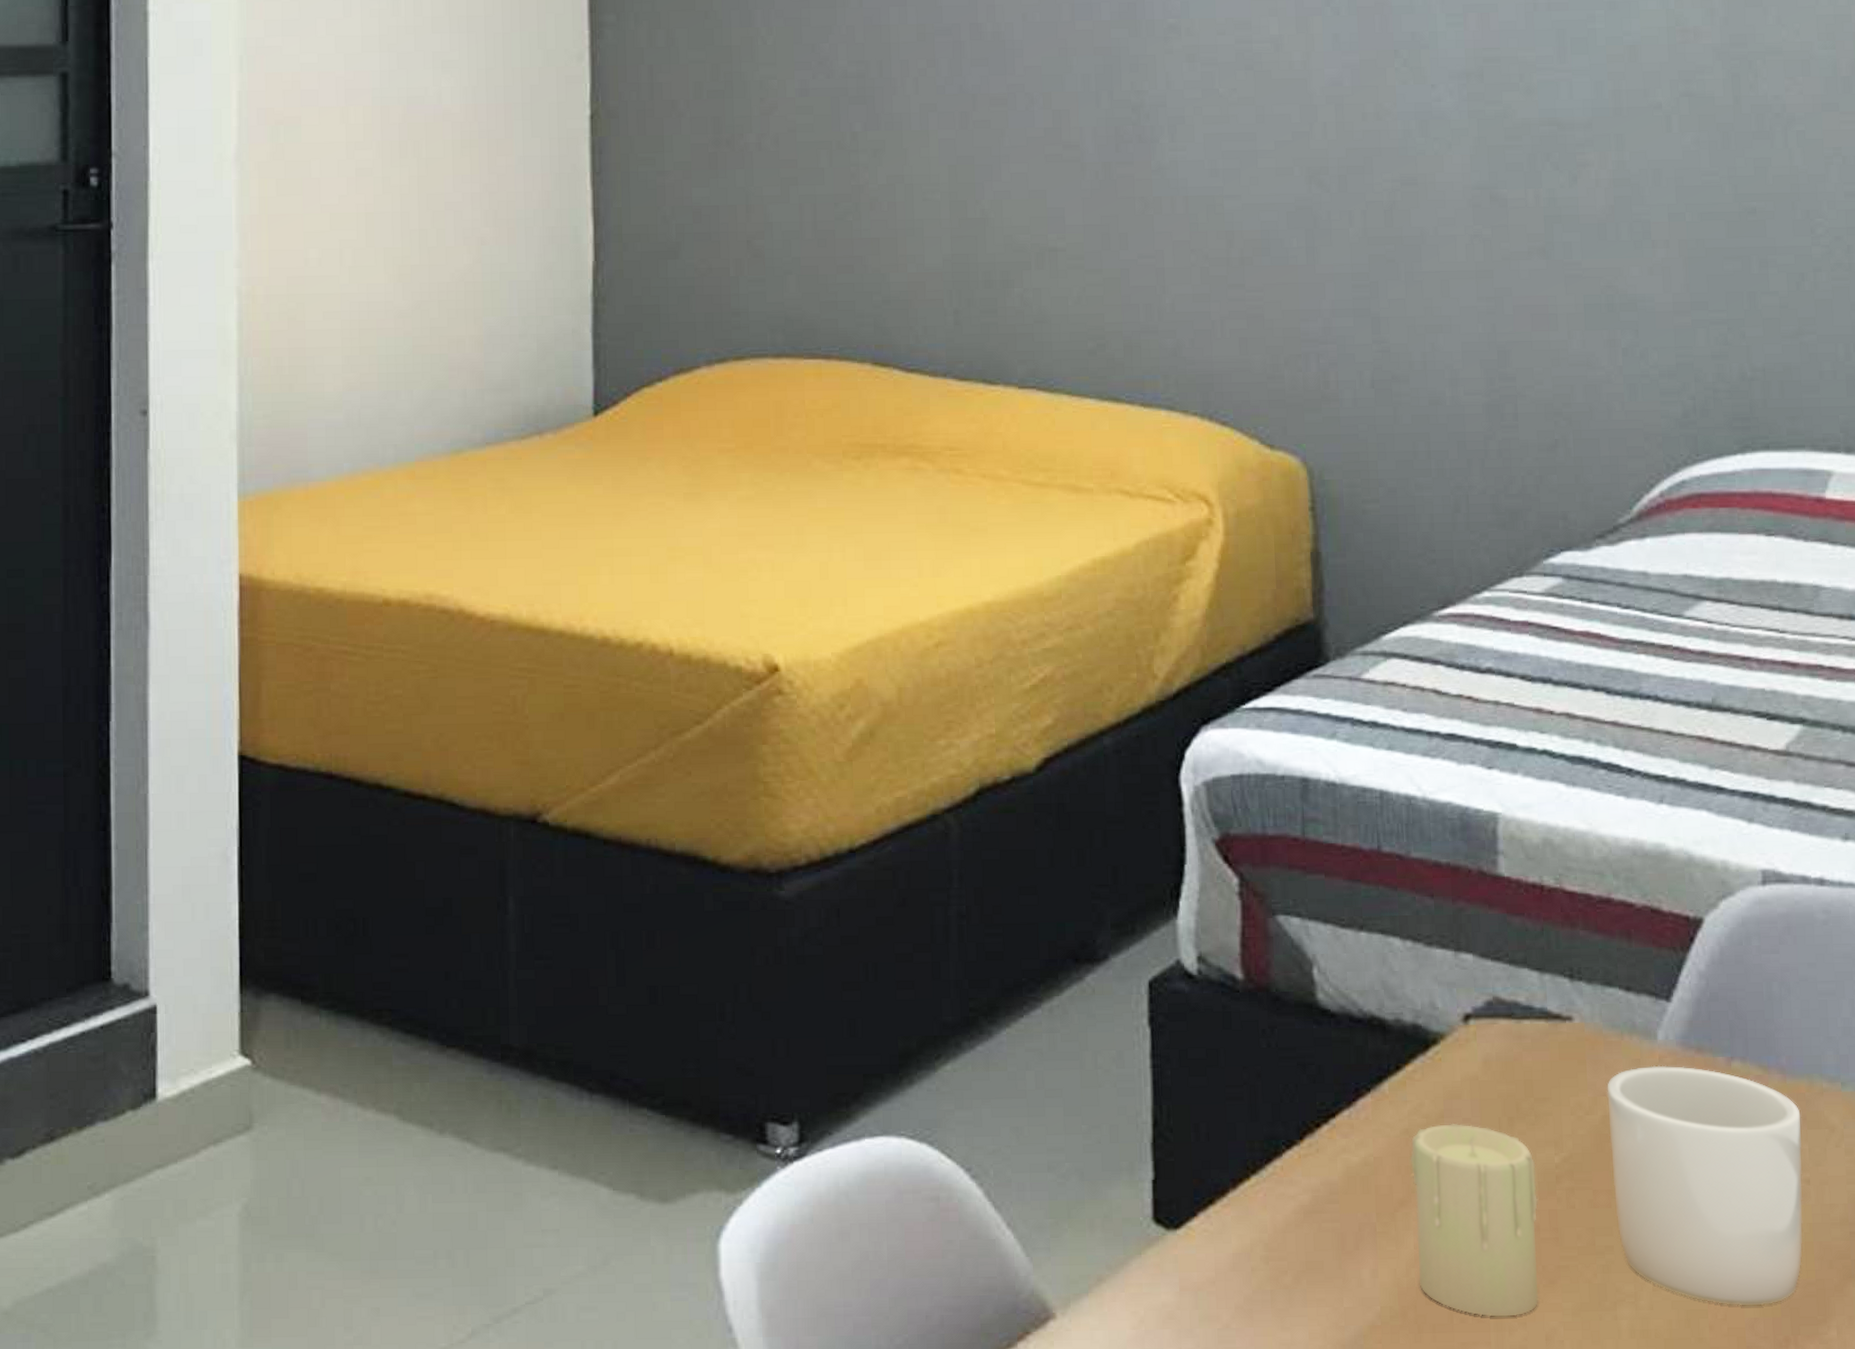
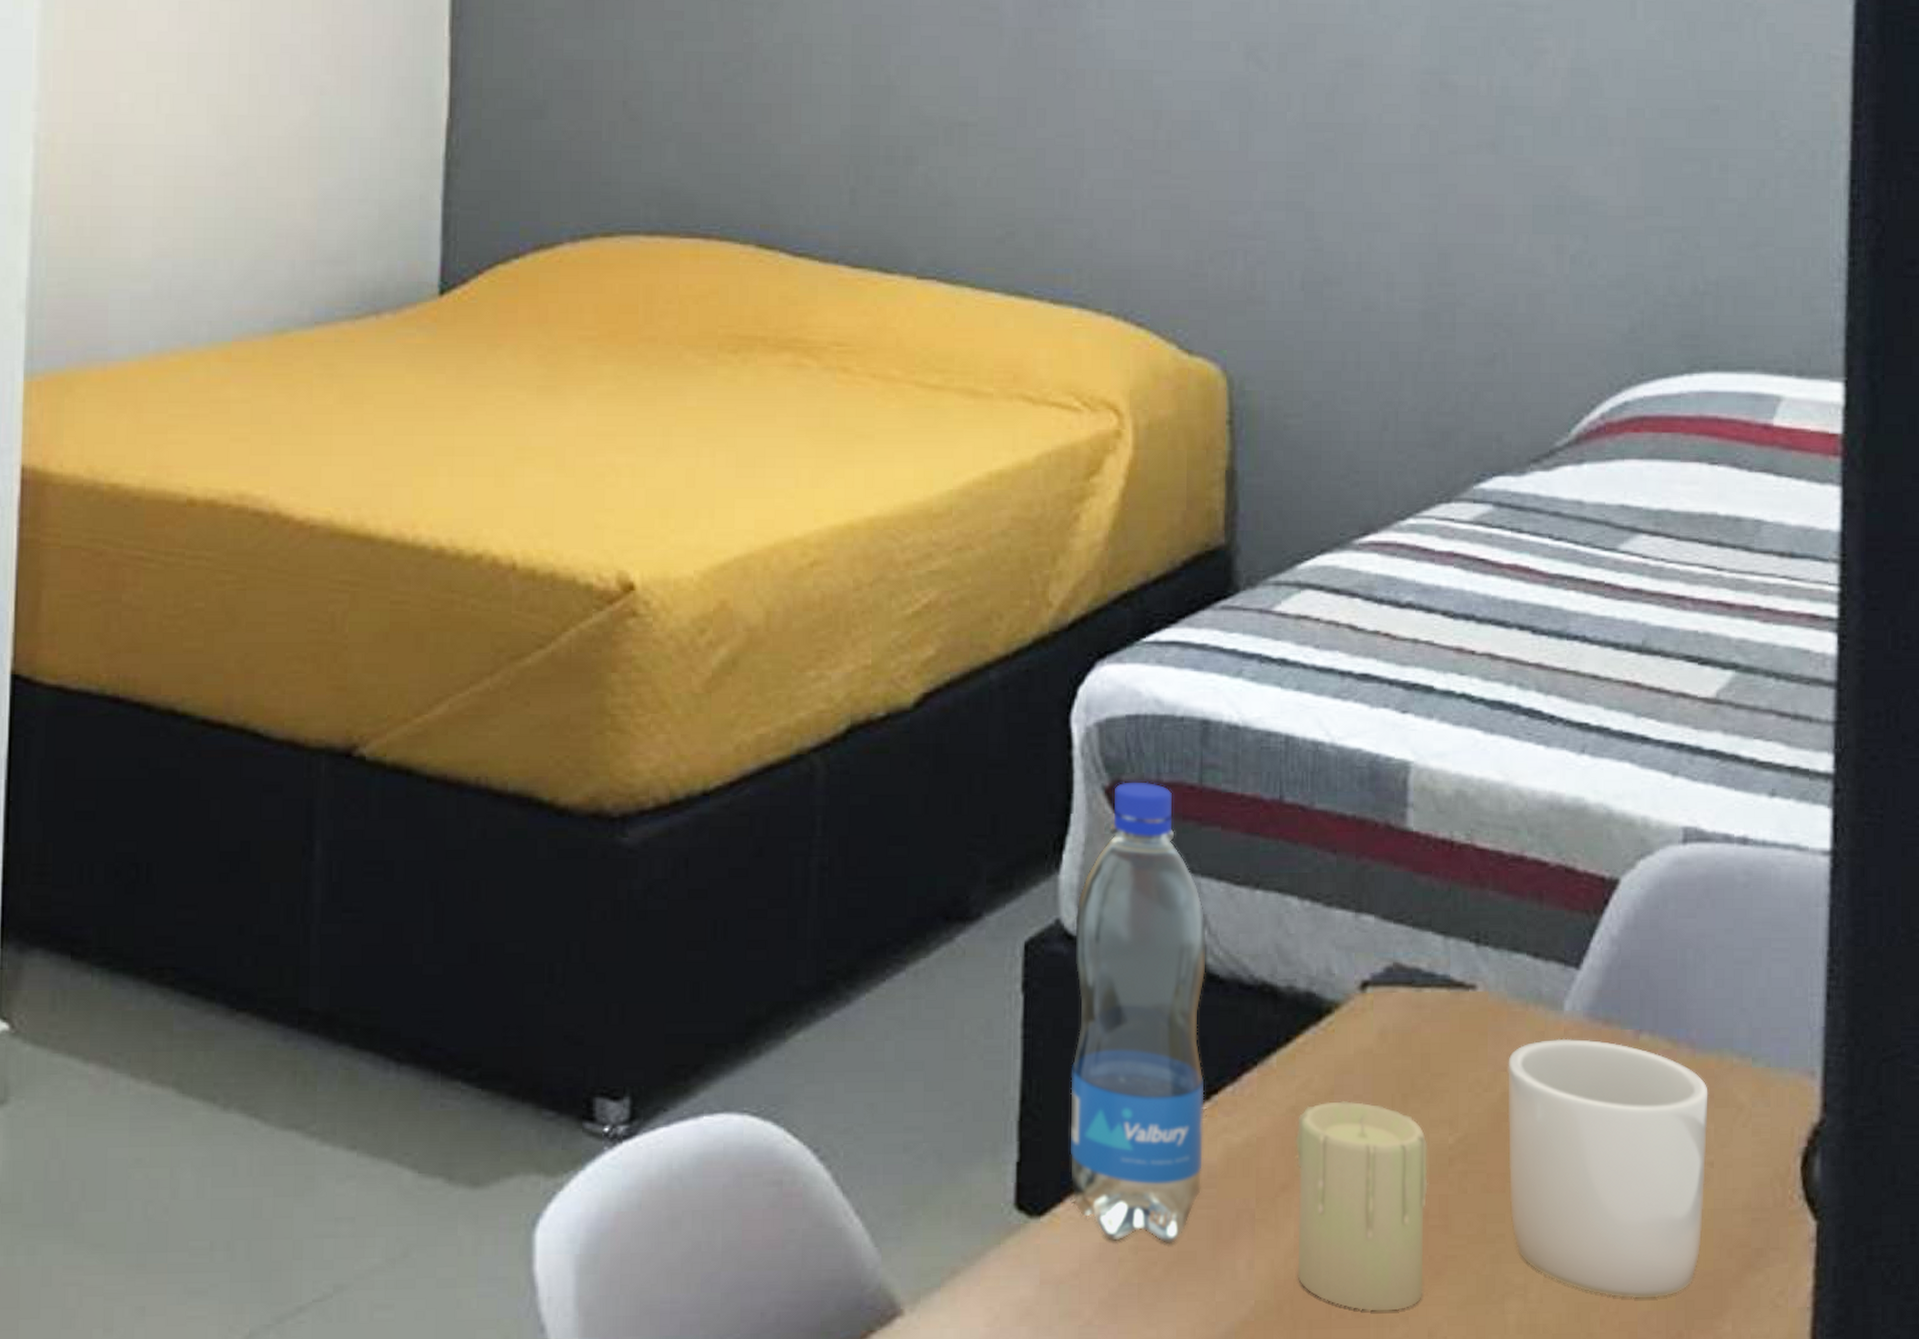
bottle: none [1194,835,1325,1255] -> present [1069,781,1207,1245]

